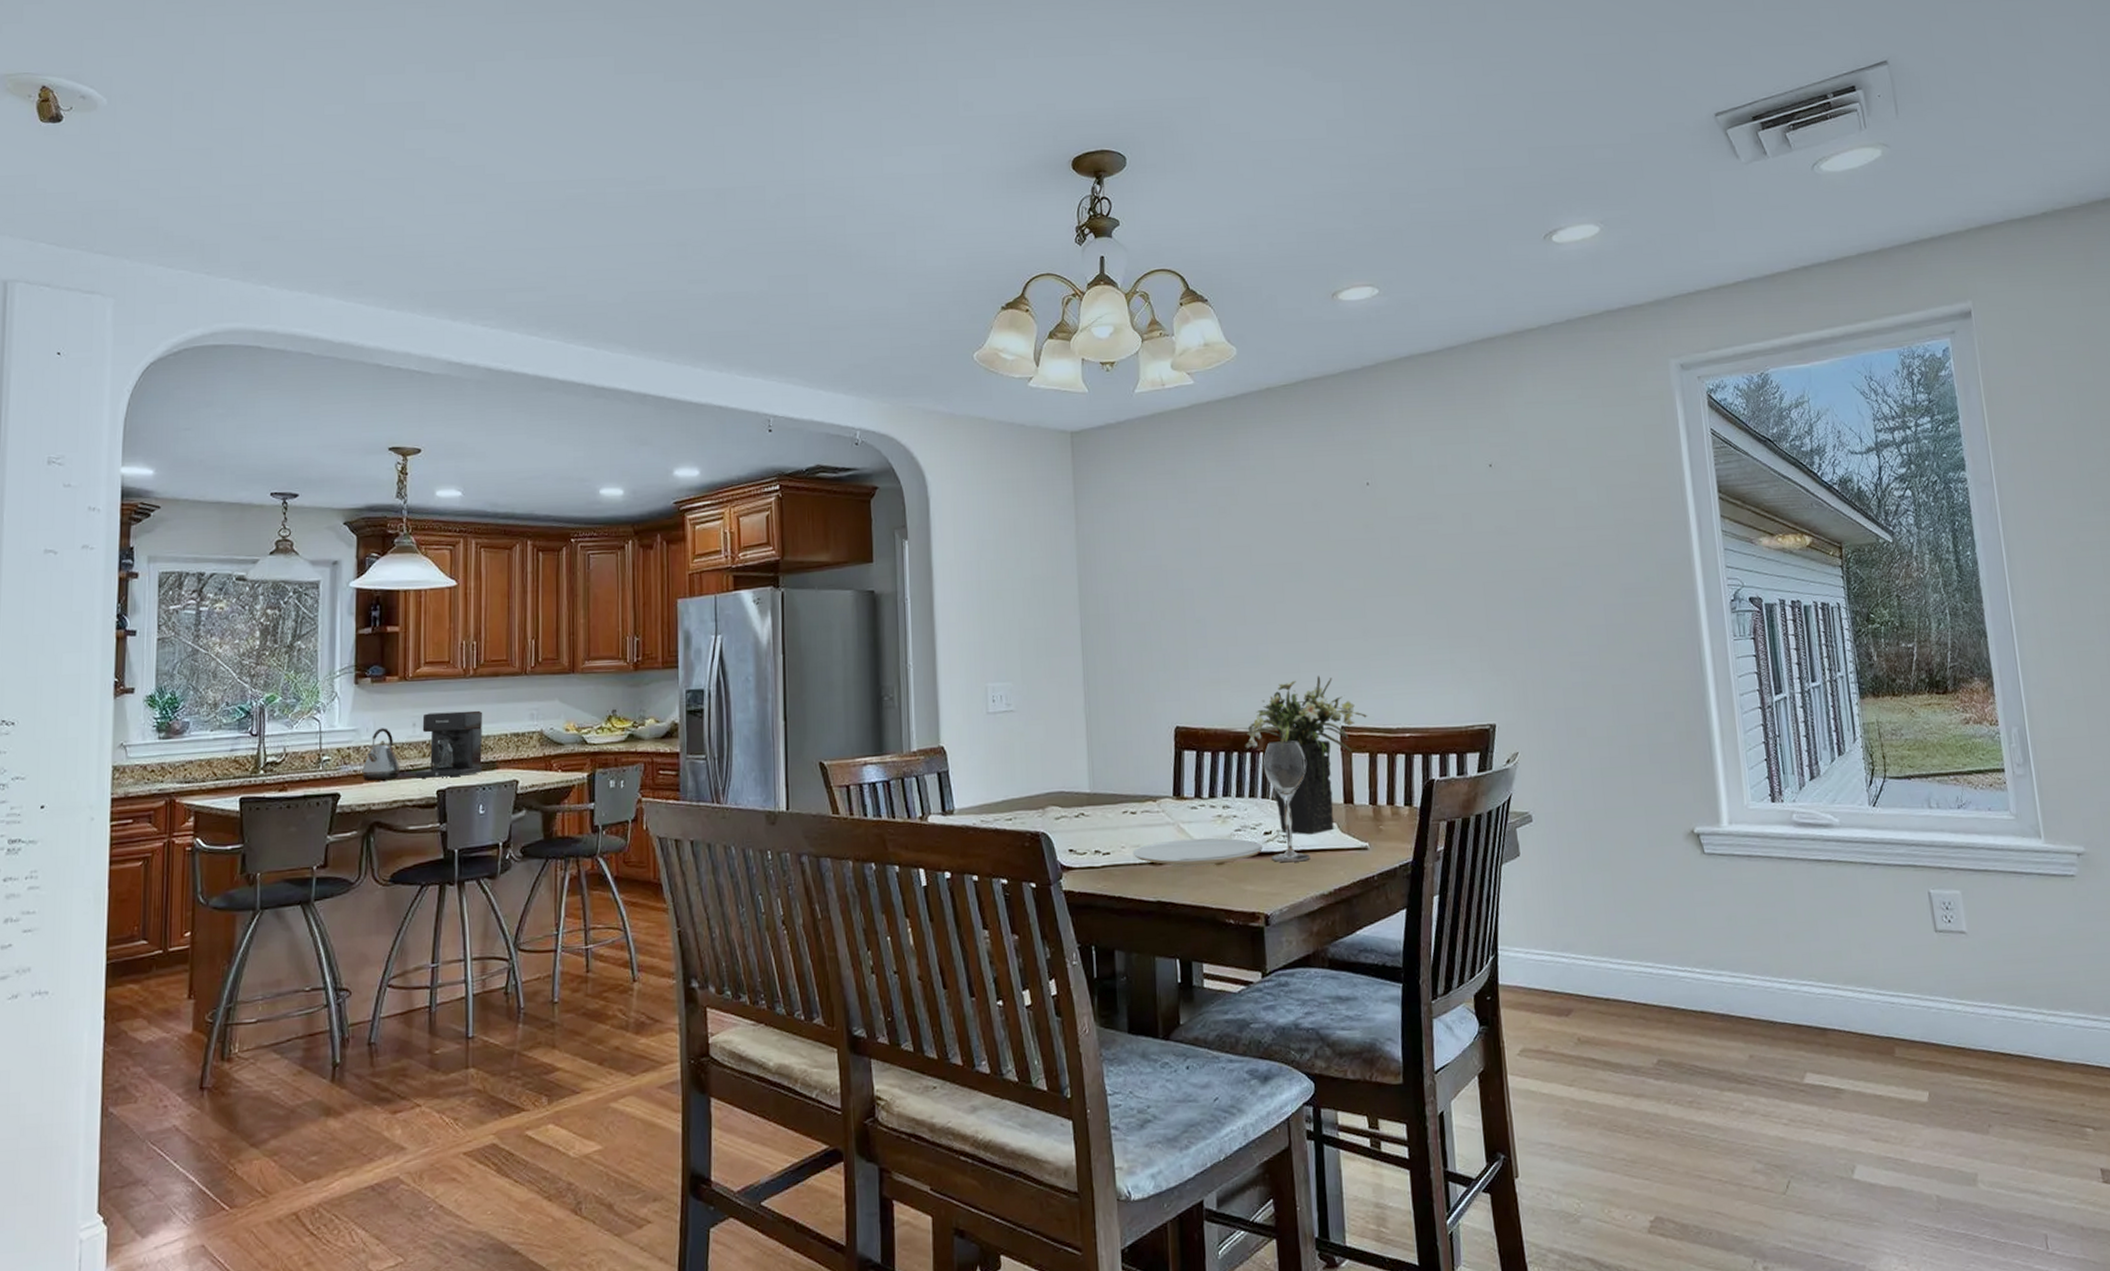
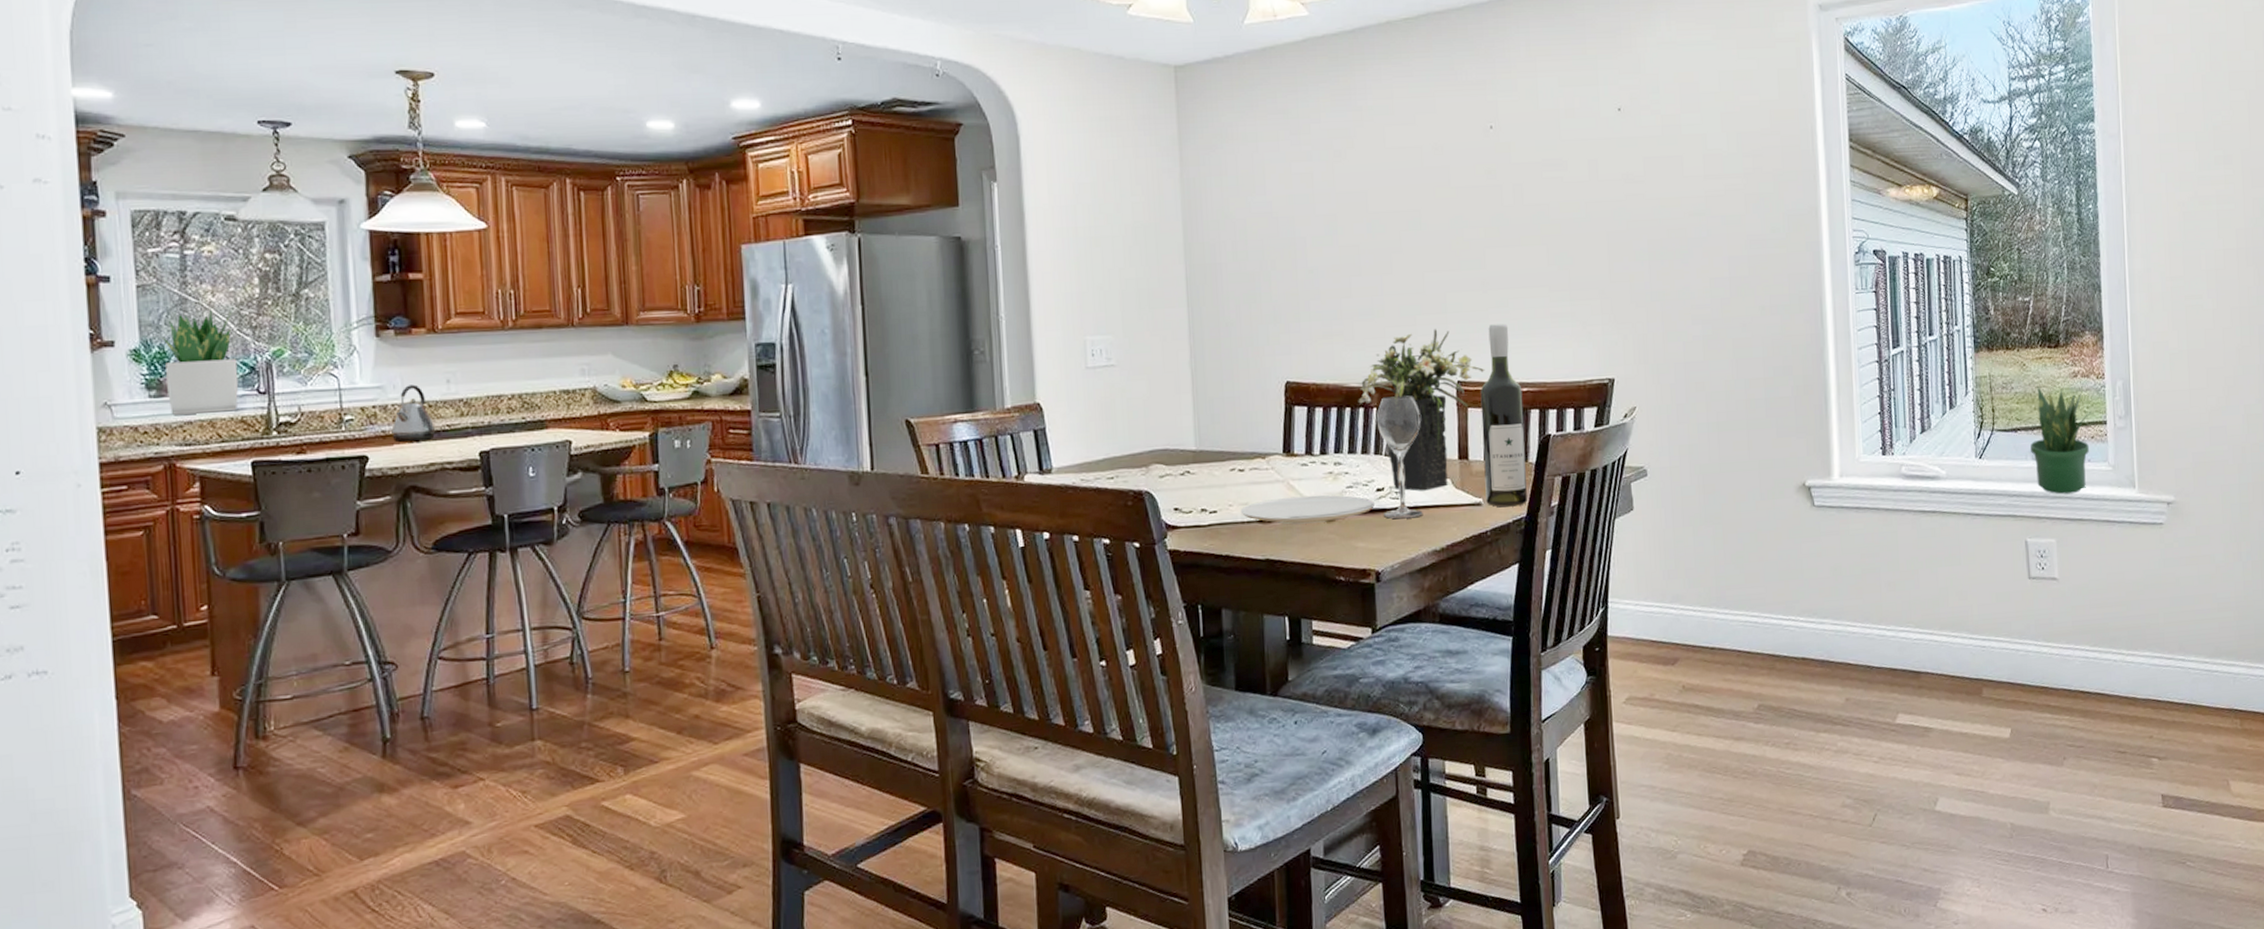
planter: none [173,658,237,756] -> present [160,307,239,416]
coffee maker: present [415,710,483,779] -> none [453,365,530,439]
bottle: none [1363,670,1413,852] -> present [1480,324,1527,507]
planter: none [1926,732,1988,845] -> present [2030,385,2092,495]

